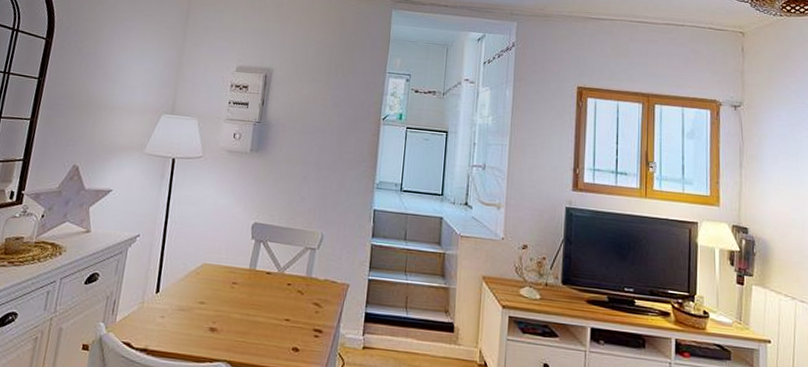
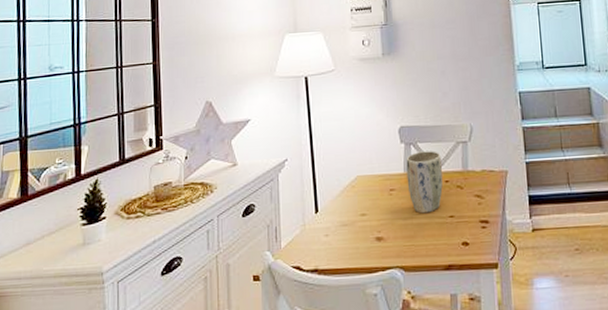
plant pot: none [250,250,288,313] -> present [406,151,443,214]

